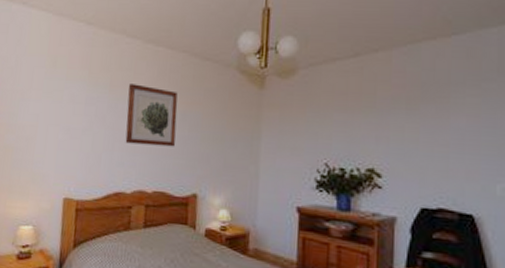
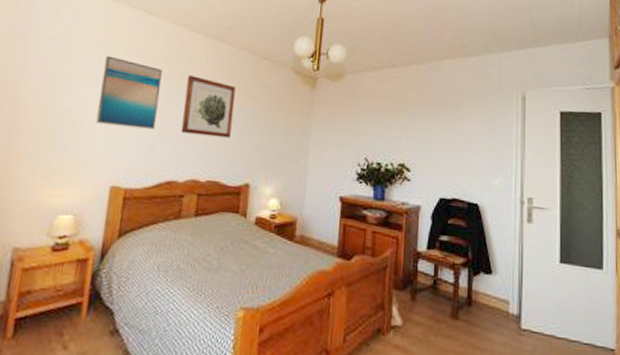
wall art: none [46,70,104,141] -> present [95,55,163,130]

